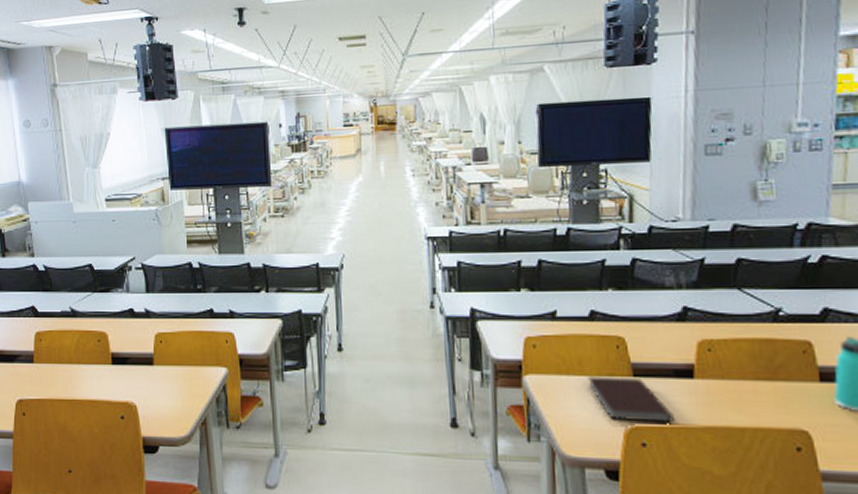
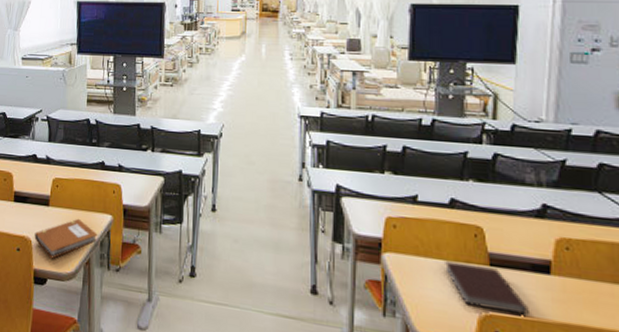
notebook: none [139,375,213,423] -> present [34,218,98,259]

